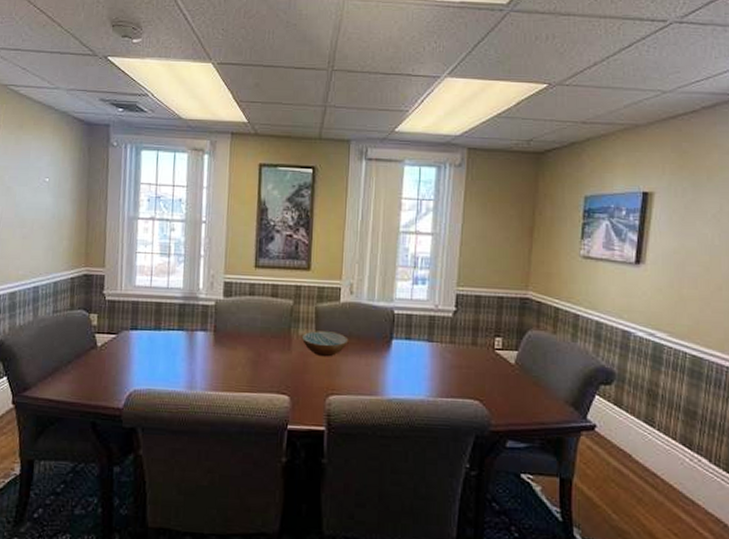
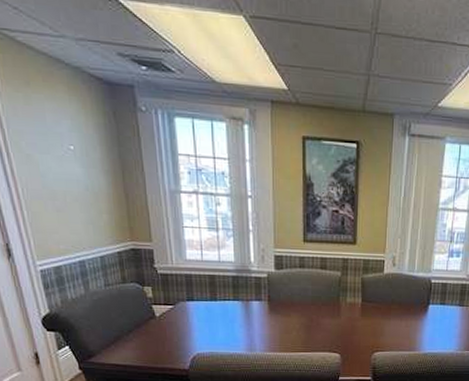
bowl: present [301,331,349,357] -> none [349,298,391,321]

